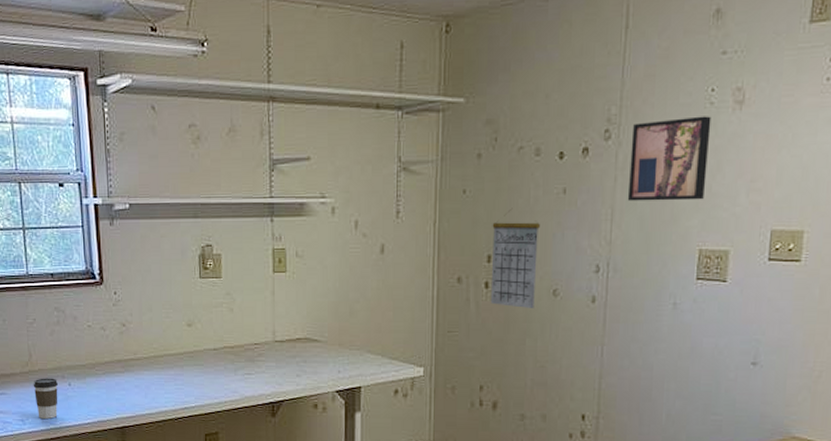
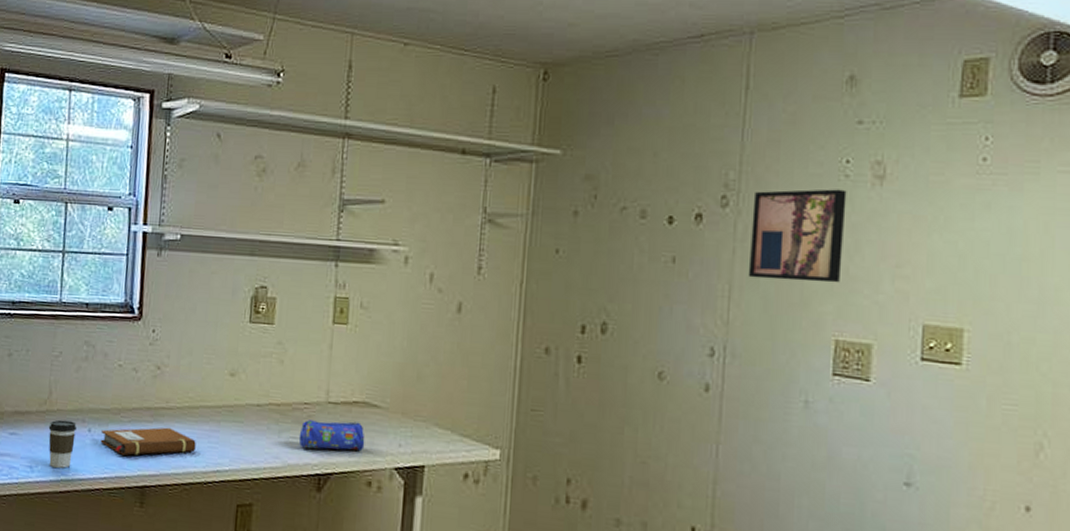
notebook: none [80,375,164,403] -> present [100,427,196,456]
pencil case: none [252,354,309,381] -> present [298,420,365,451]
calendar: present [490,208,540,308] -> none [583,274,644,391]

